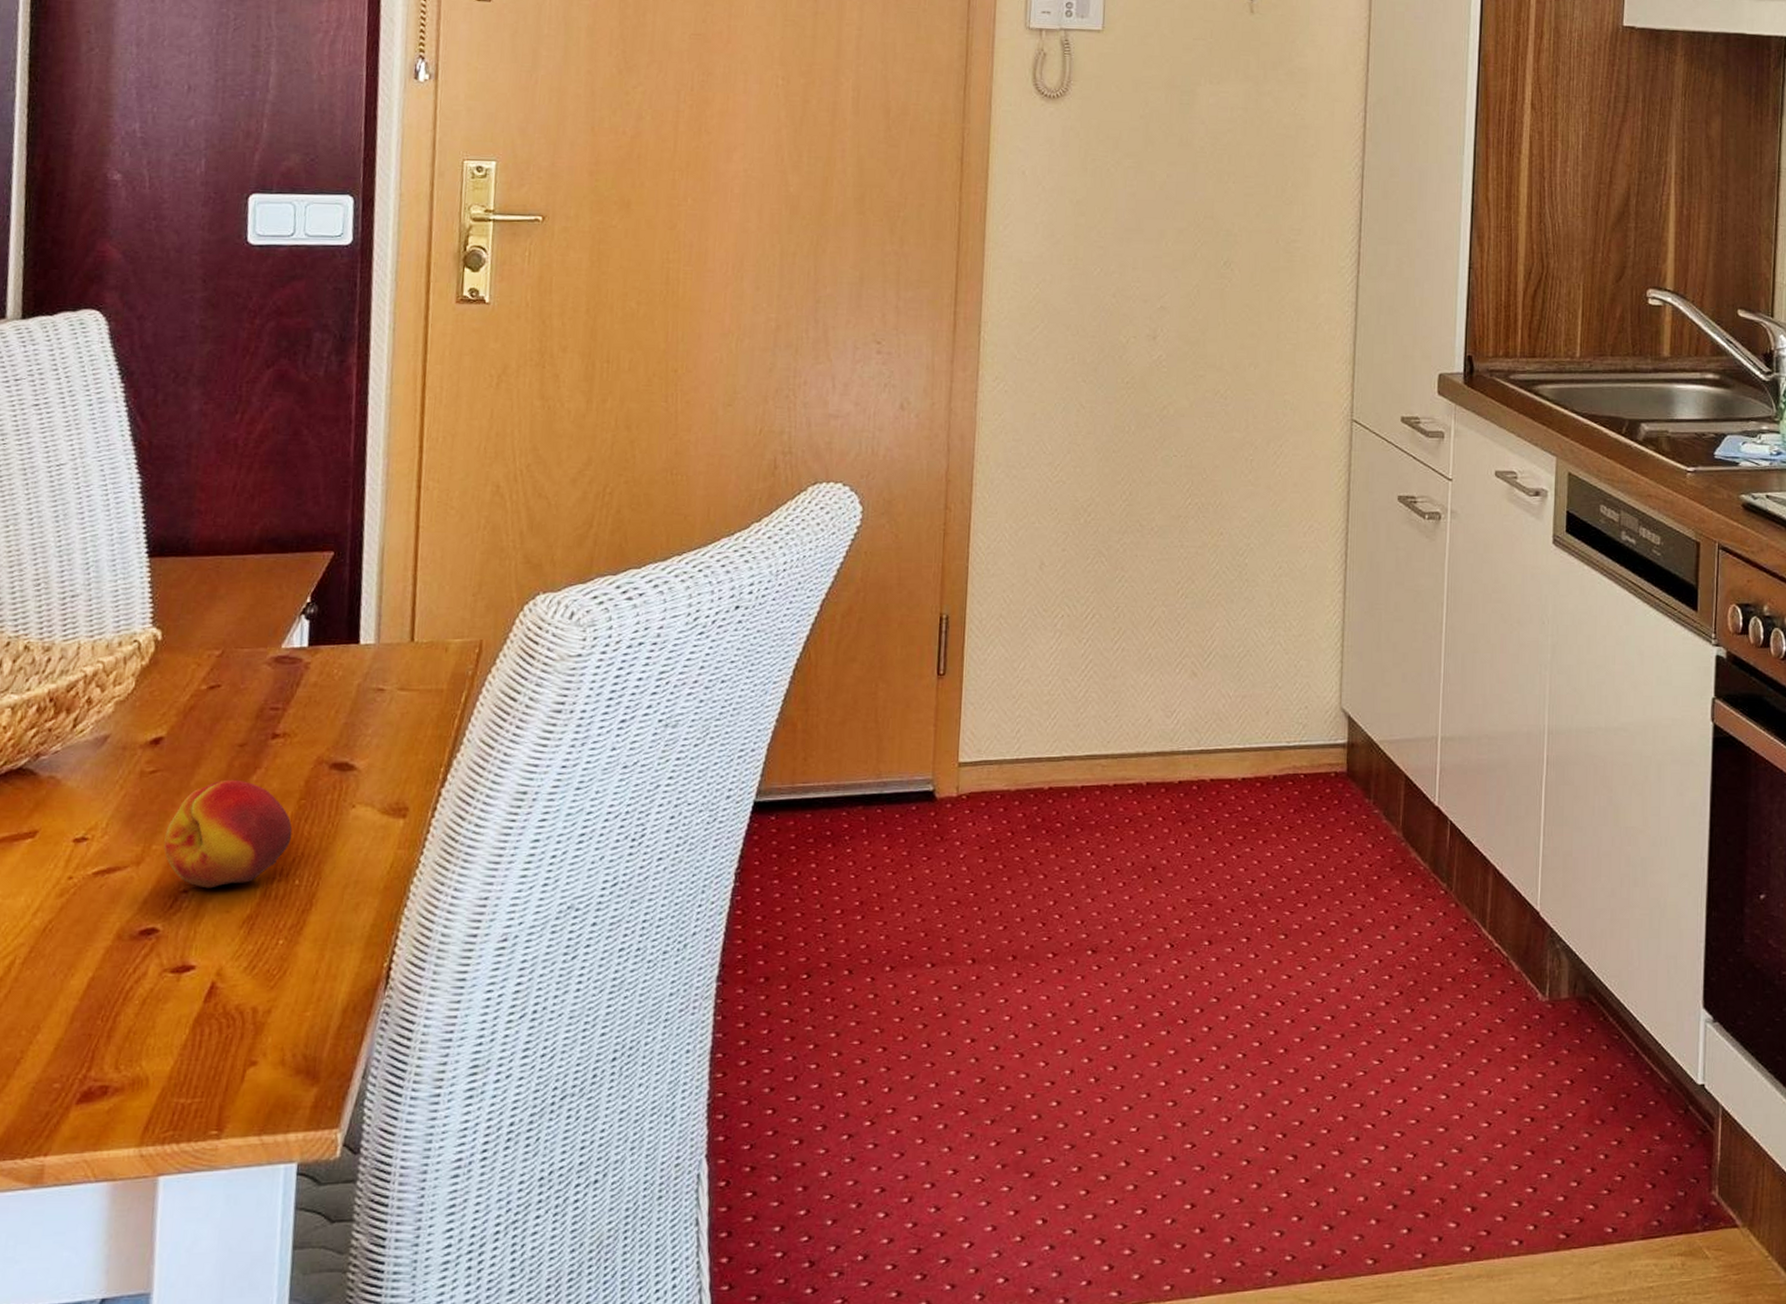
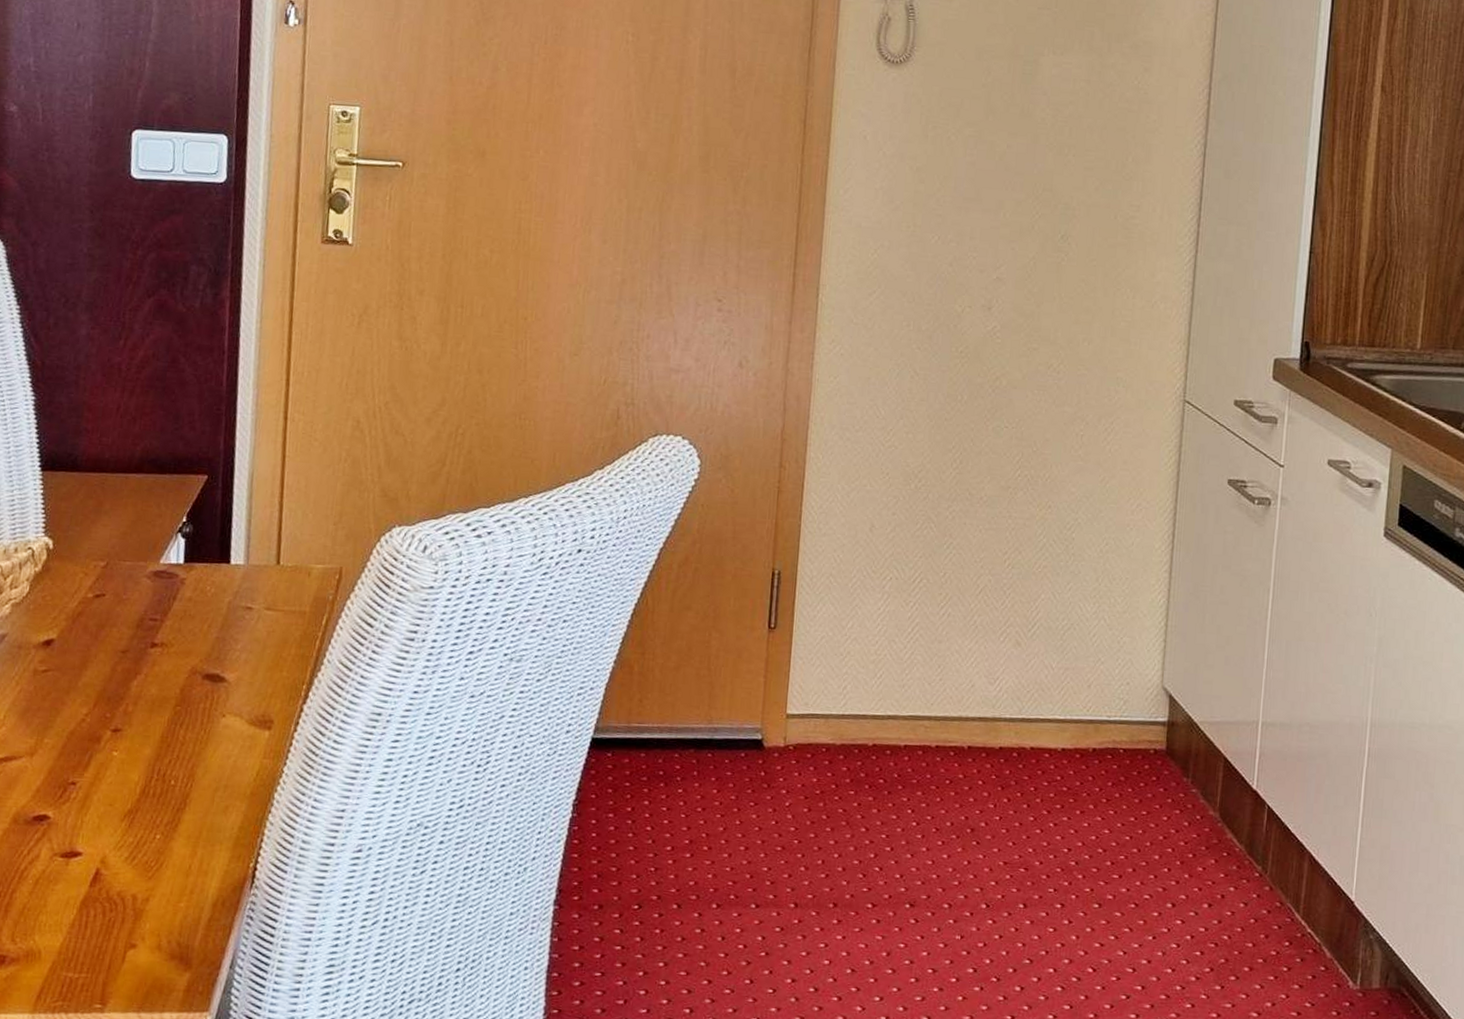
fruit: present [164,779,293,889] -> none [54,682,169,783]

